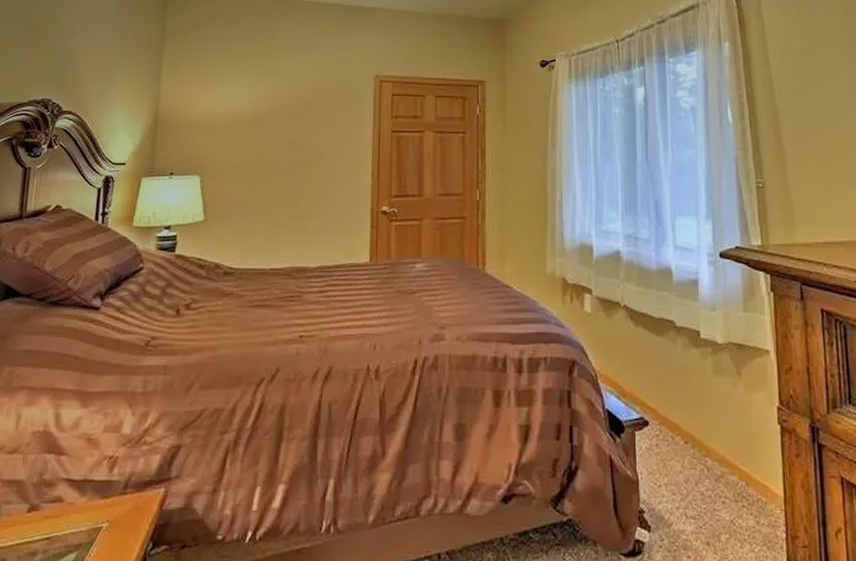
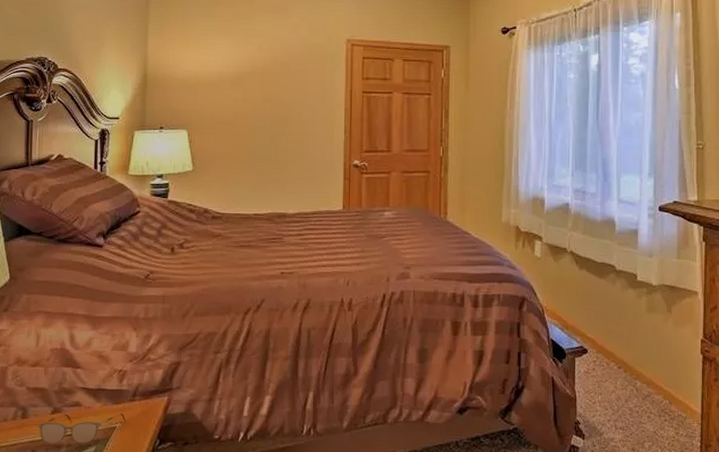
eyeglasses: none [10,510,114,551] -> present [38,413,126,445]

